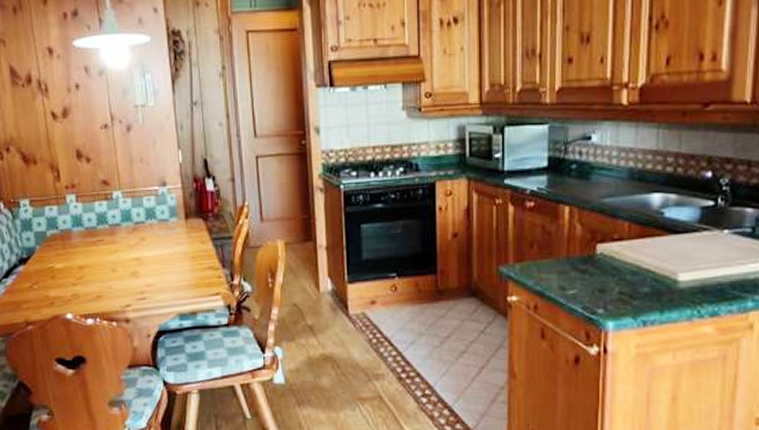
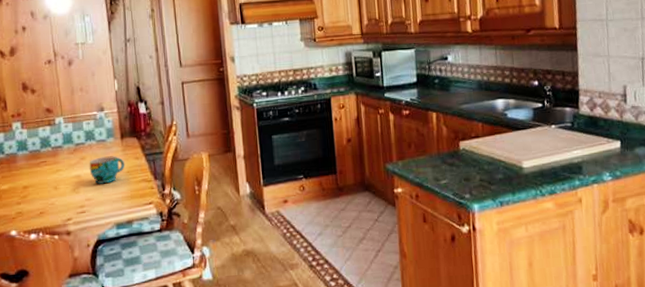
cup: none [149,238,190,269] -> present [89,156,125,184]

